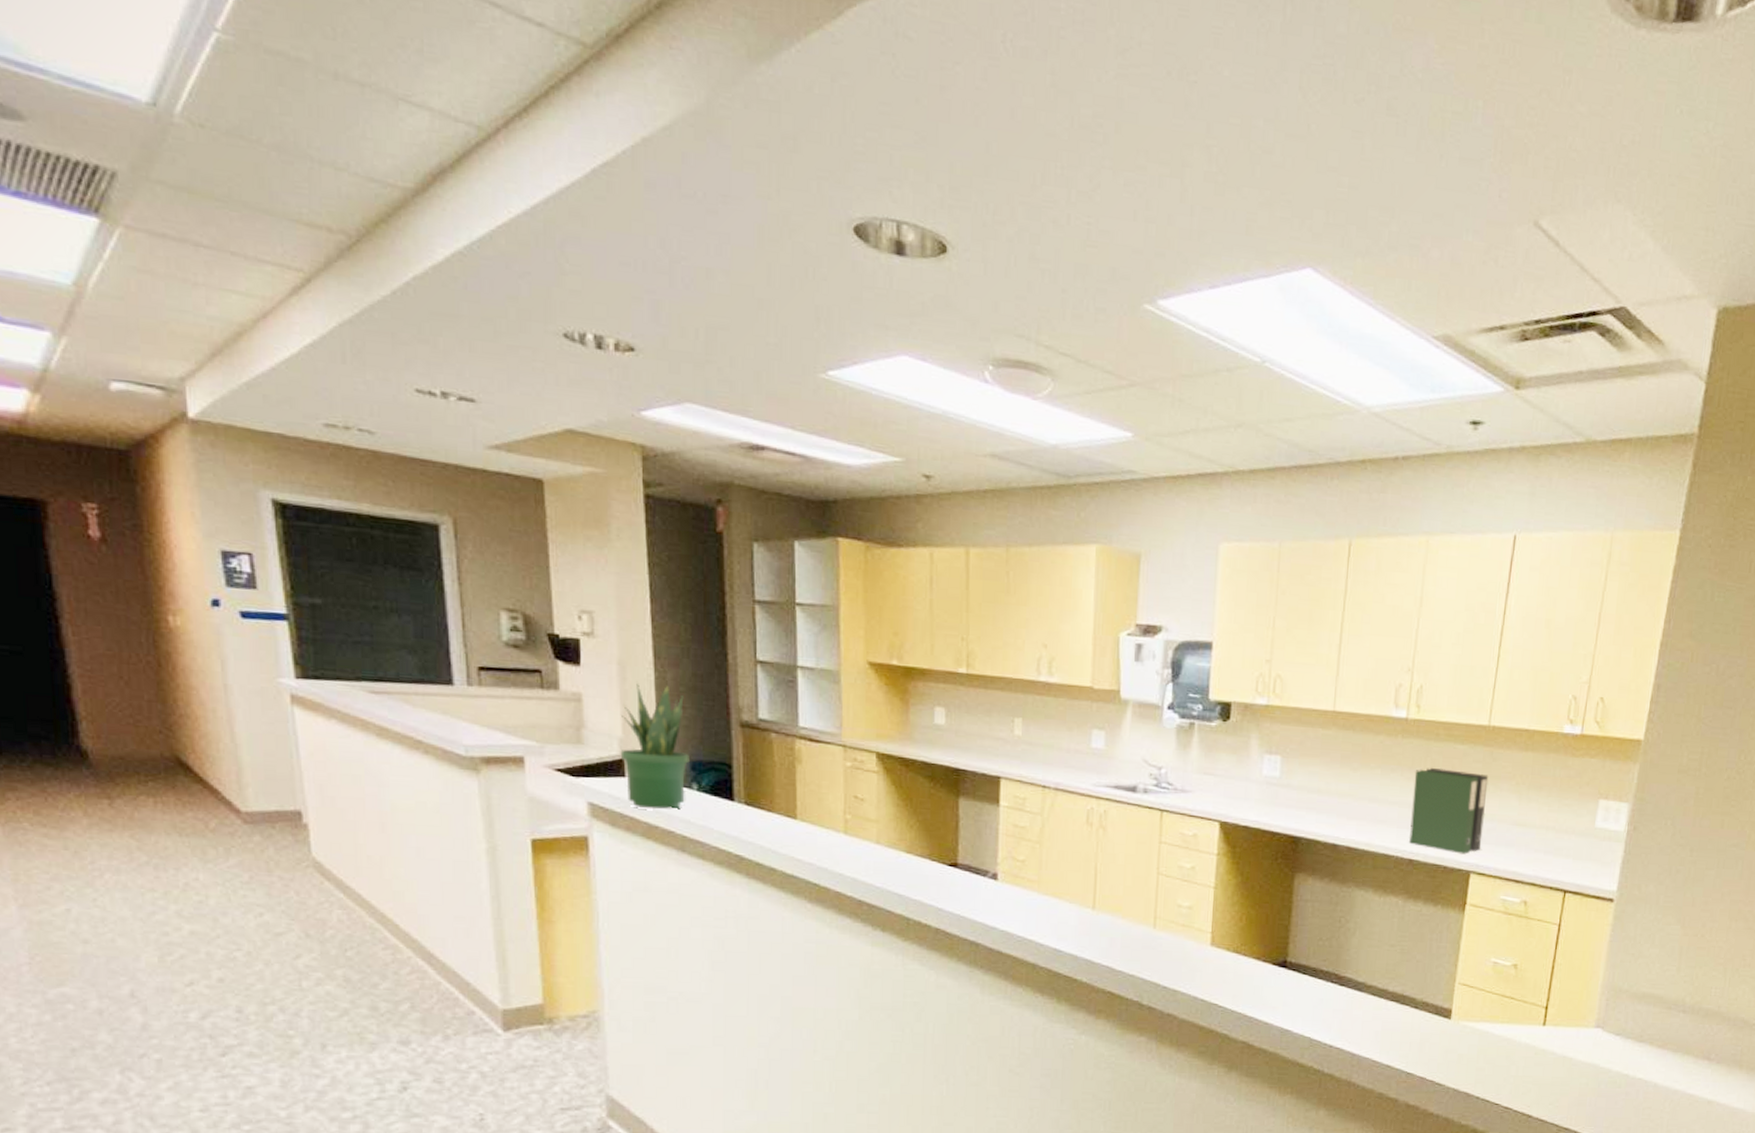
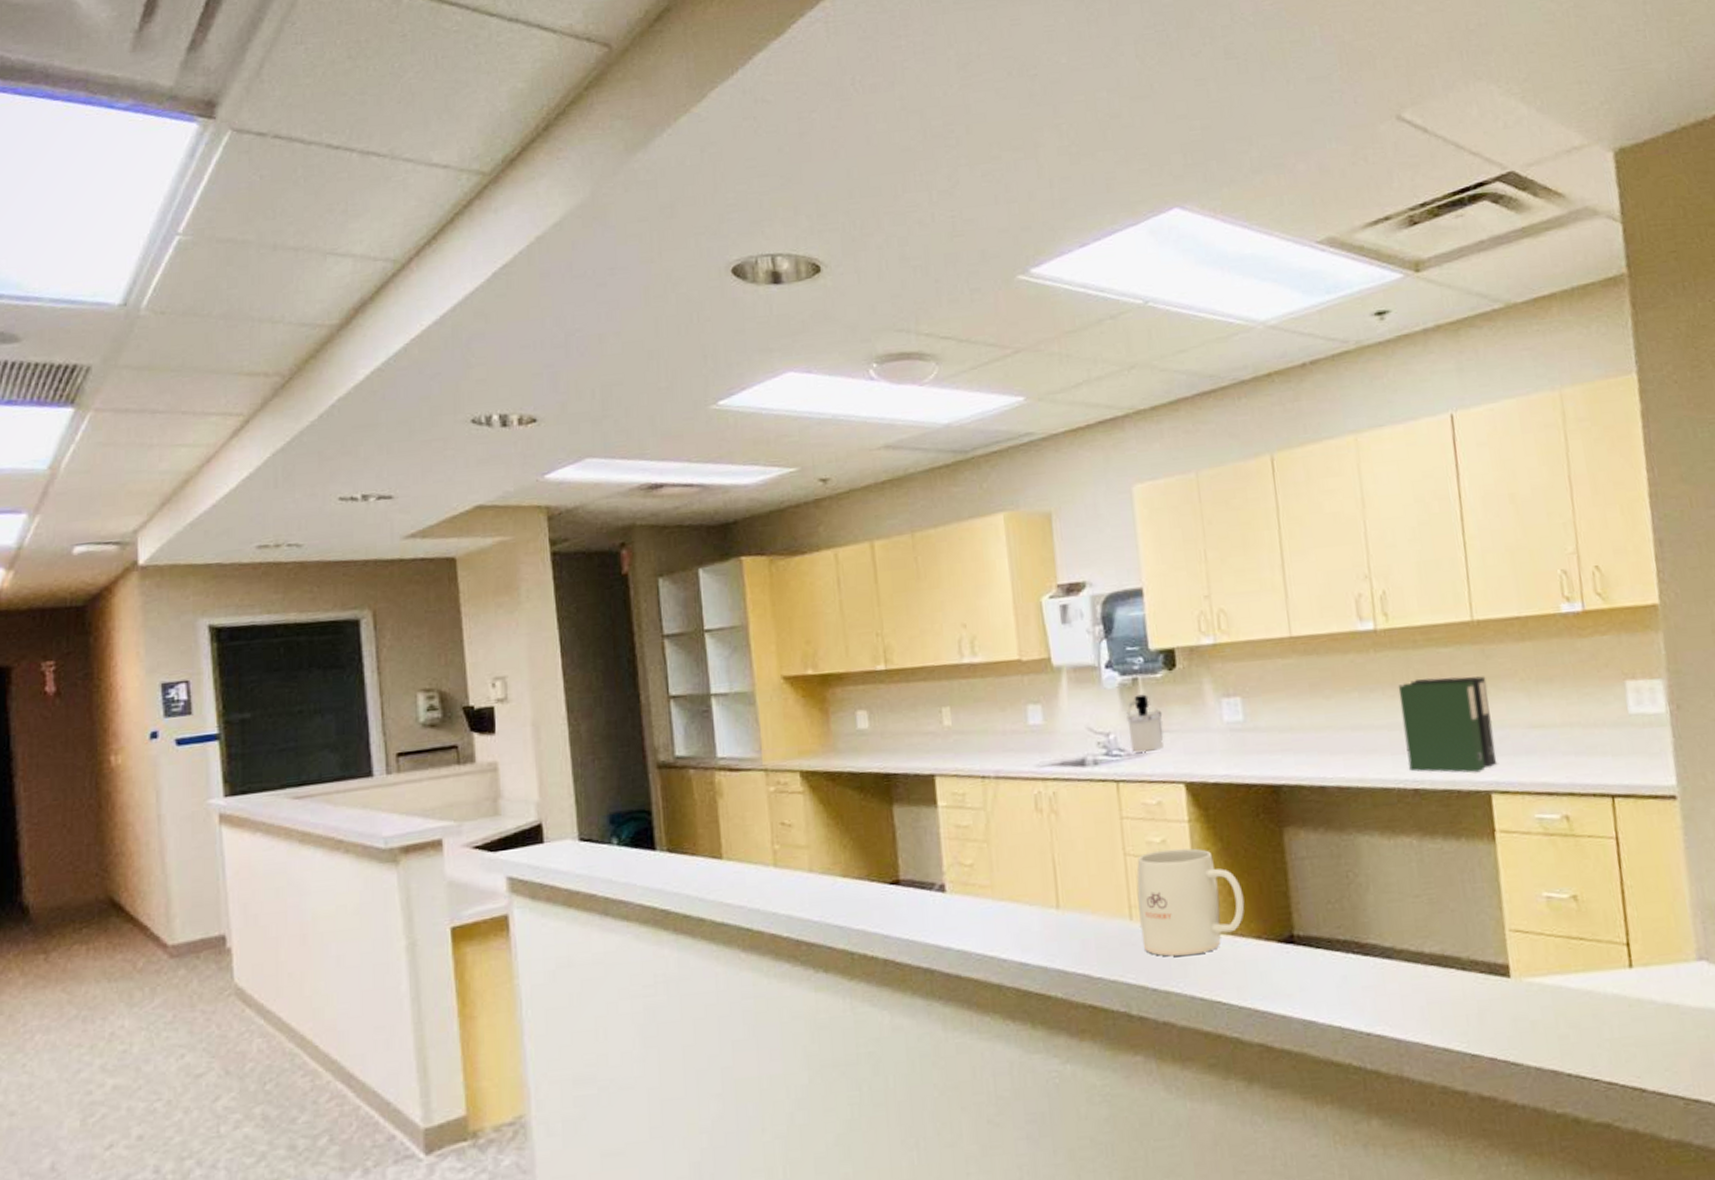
planter: present [620,682,690,810] -> none [537,739,608,874]
mug: none [1161,874,1252,965] -> present [1136,848,1245,957]
soap dispenser: none [1178,738,1210,791] -> present [1126,694,1163,754]

